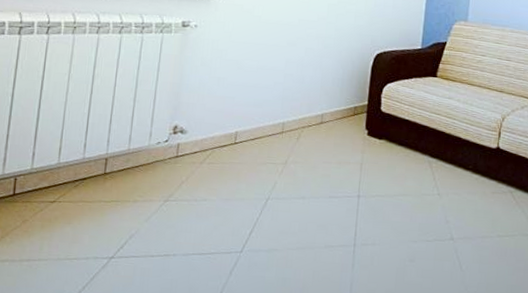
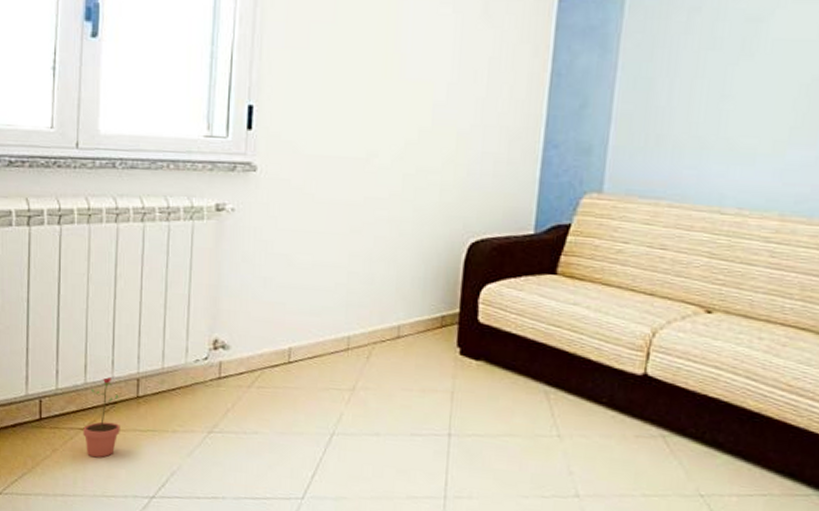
potted flower: none [53,158,91,226] -> present [83,377,122,458]

